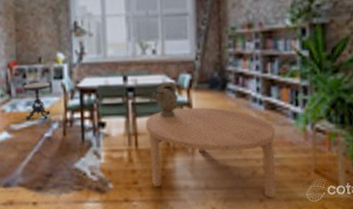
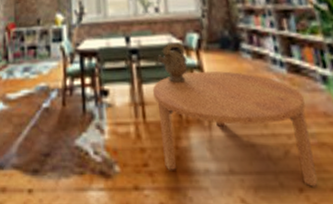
side table: present [23,81,51,121] -> none [21,44,49,89]

